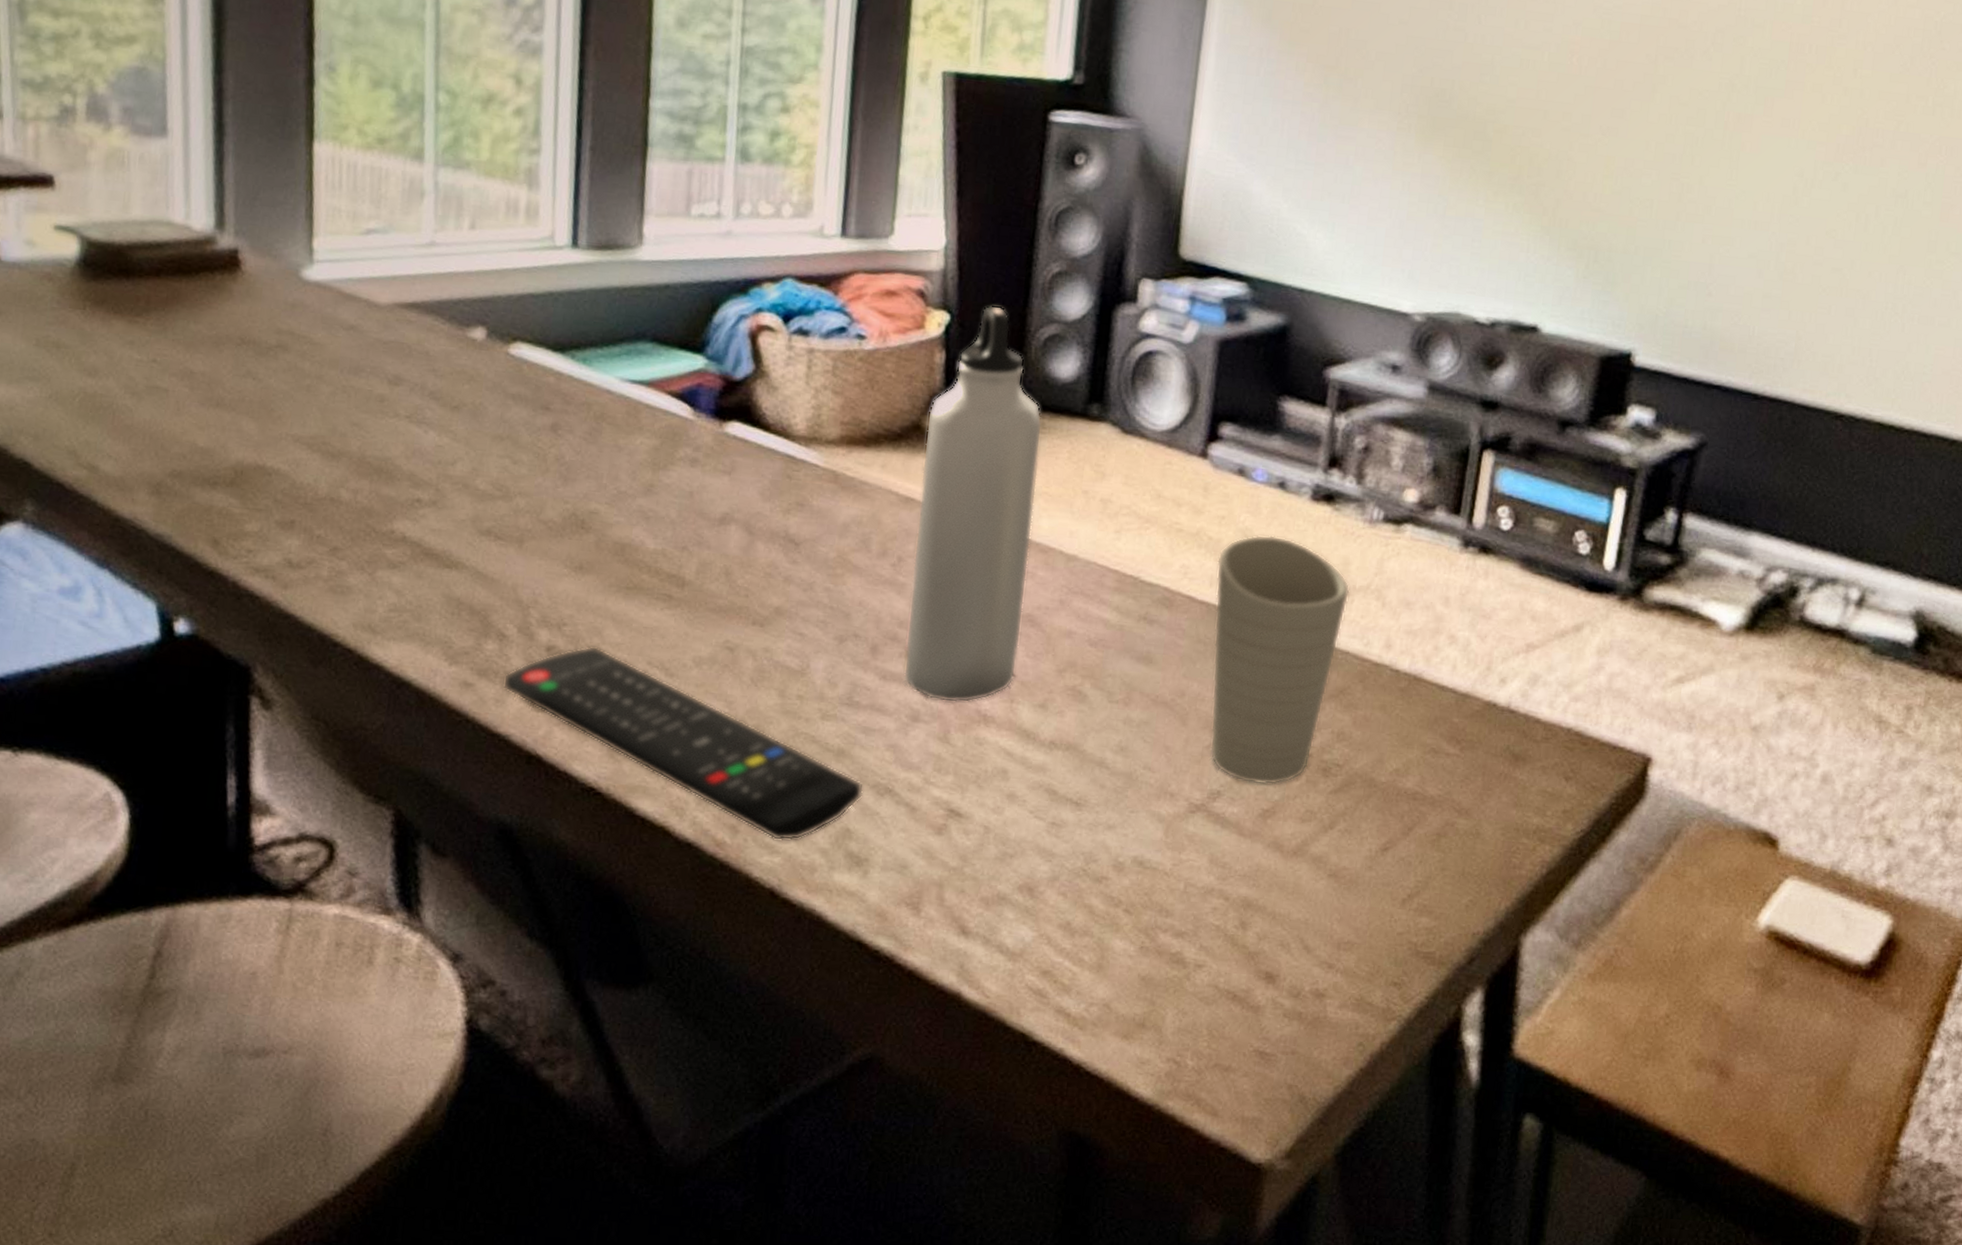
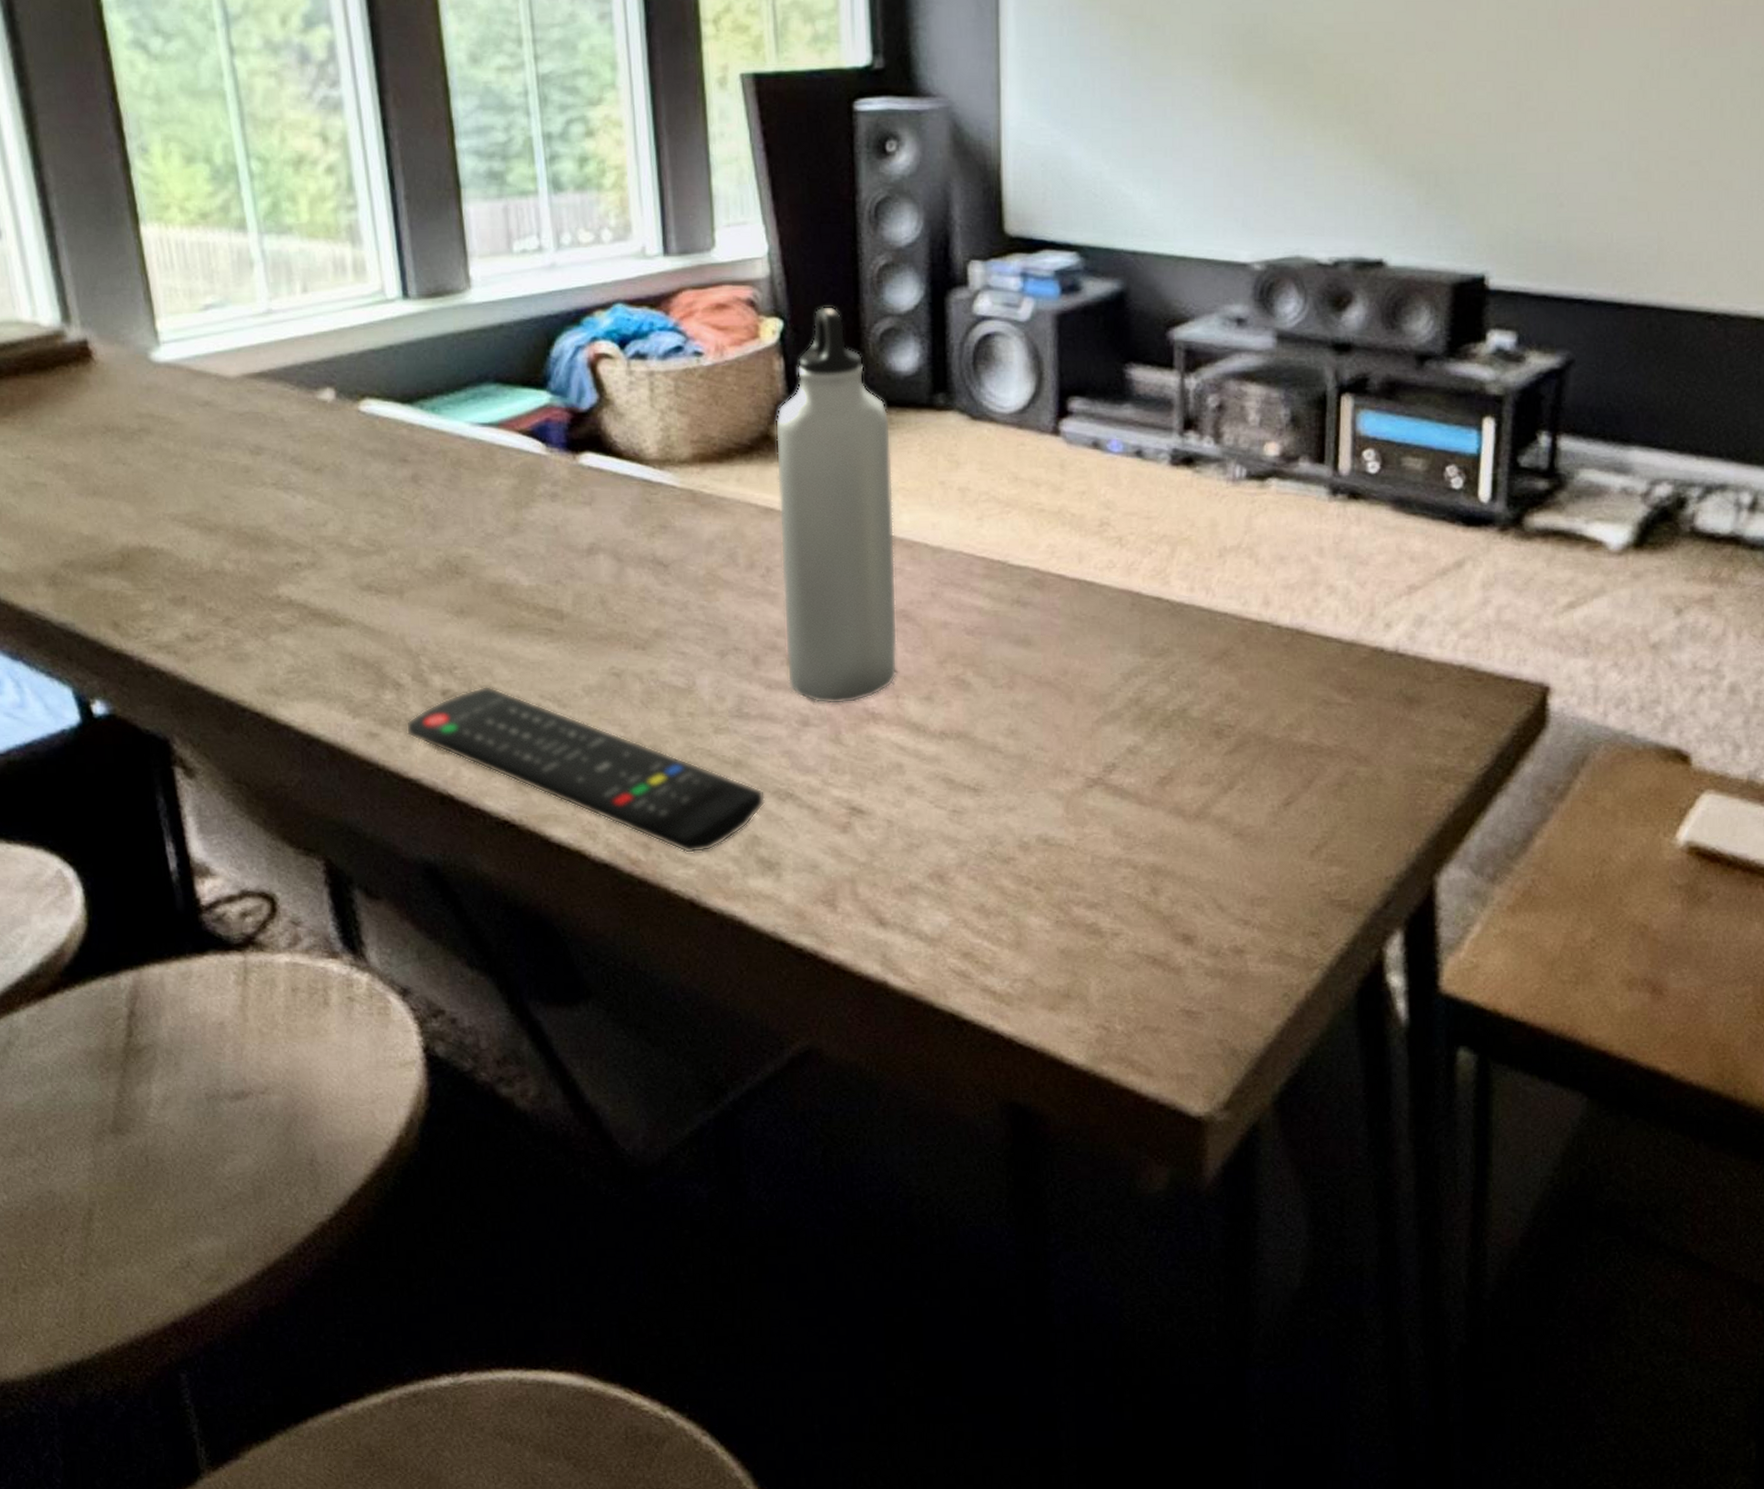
cup: present [1210,534,1350,785] -> none [1083,505,1221,753]

